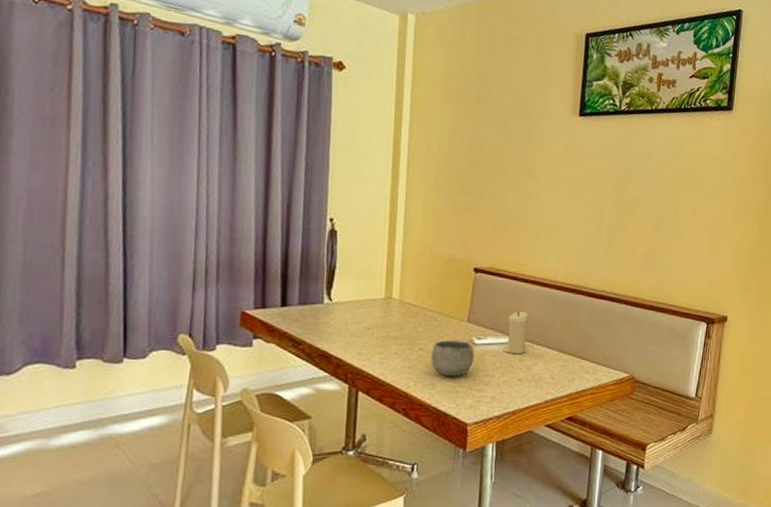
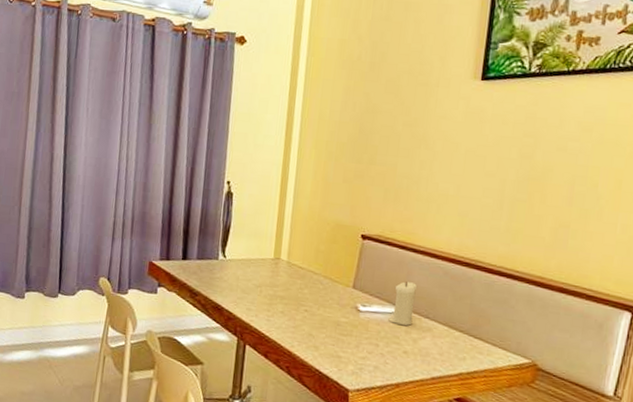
bowl: present [431,340,475,377] -> none [315,304,359,342]

